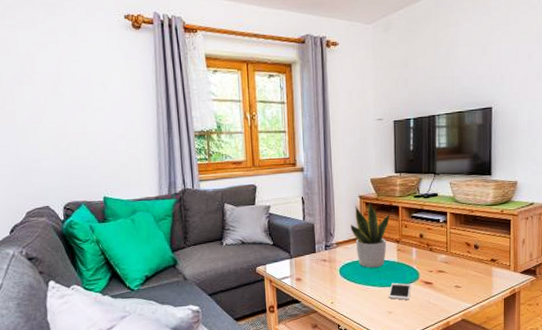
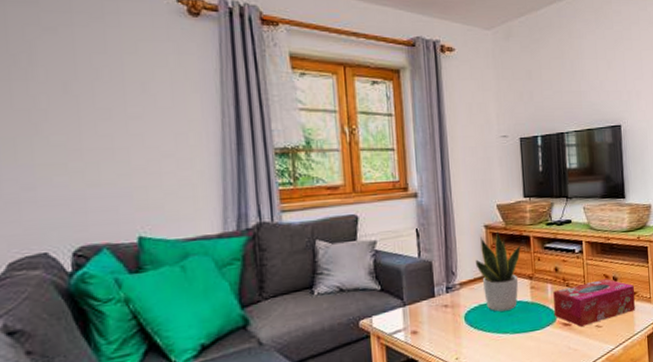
cell phone: present [388,283,411,300] -> none [523,327,548,348]
tissue box: none [417,246,494,286] -> present [553,279,635,327]

